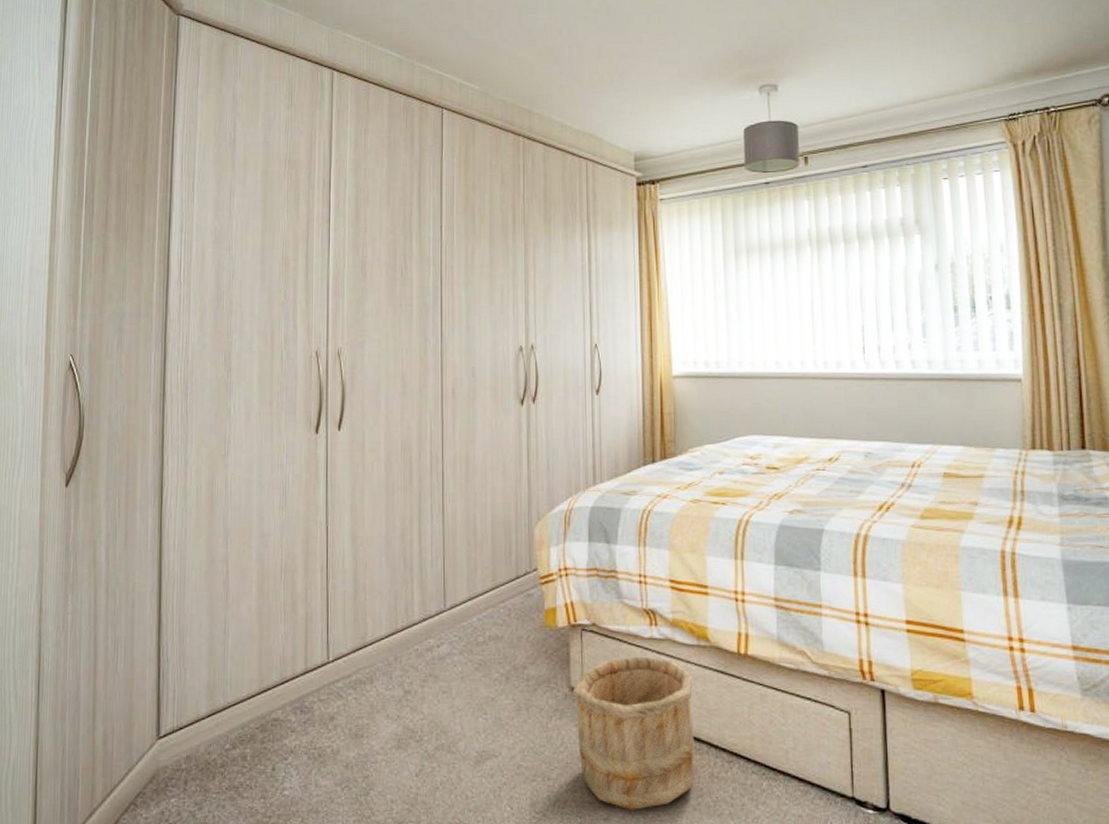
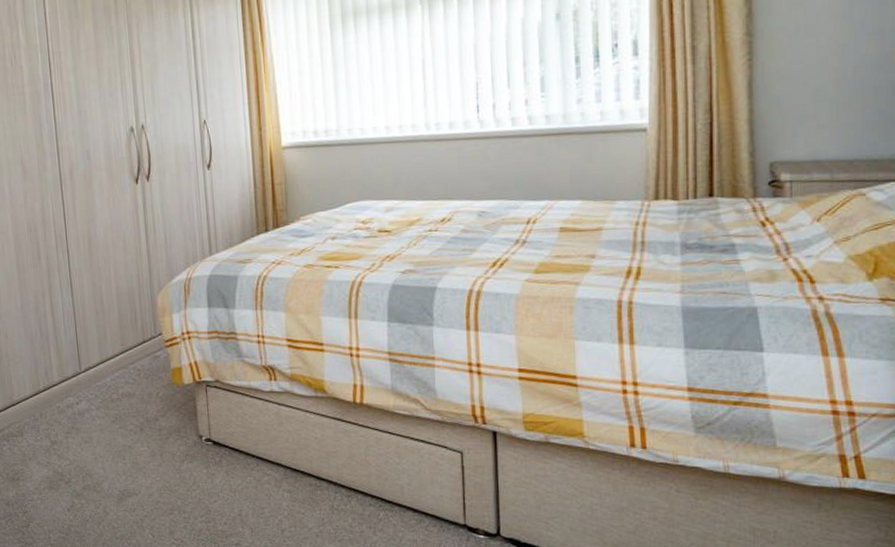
wooden bucket: present [572,656,695,810] -> none [201,407,316,537]

